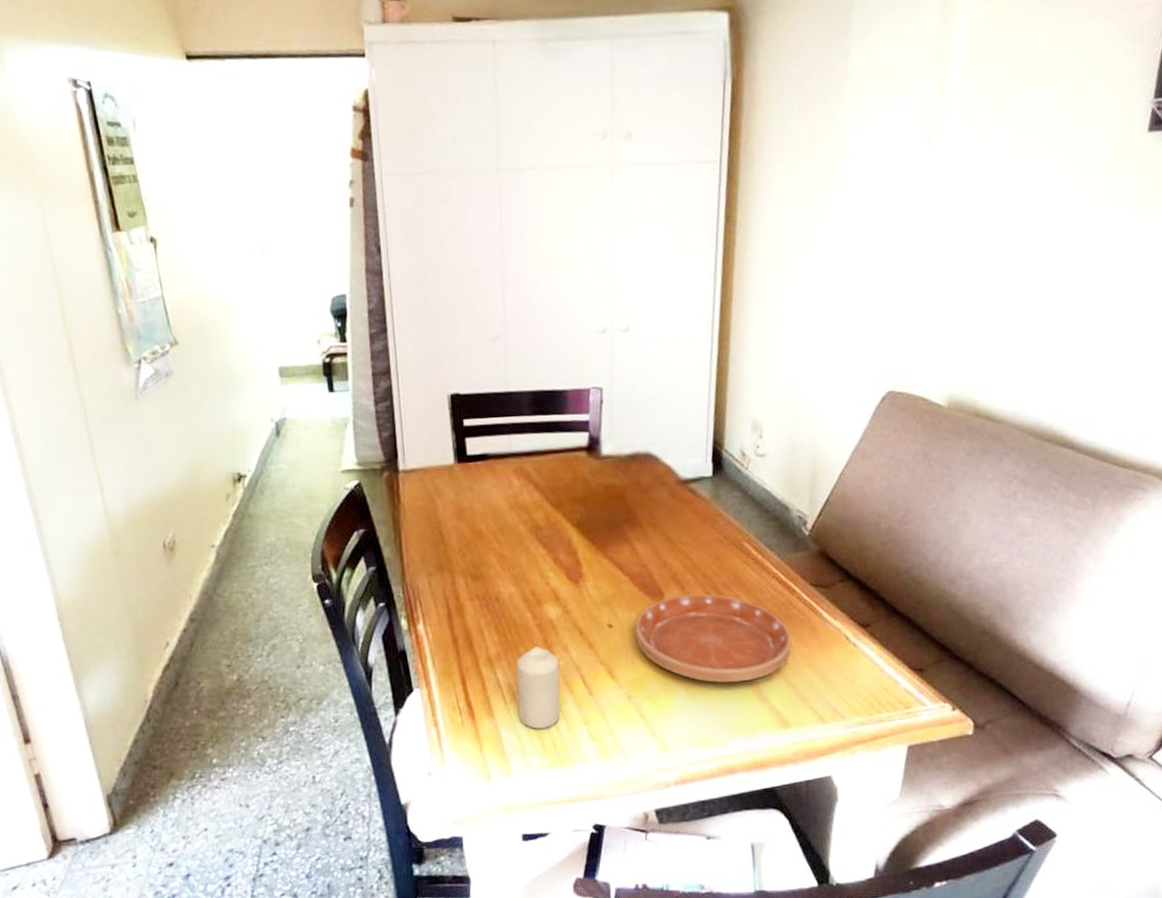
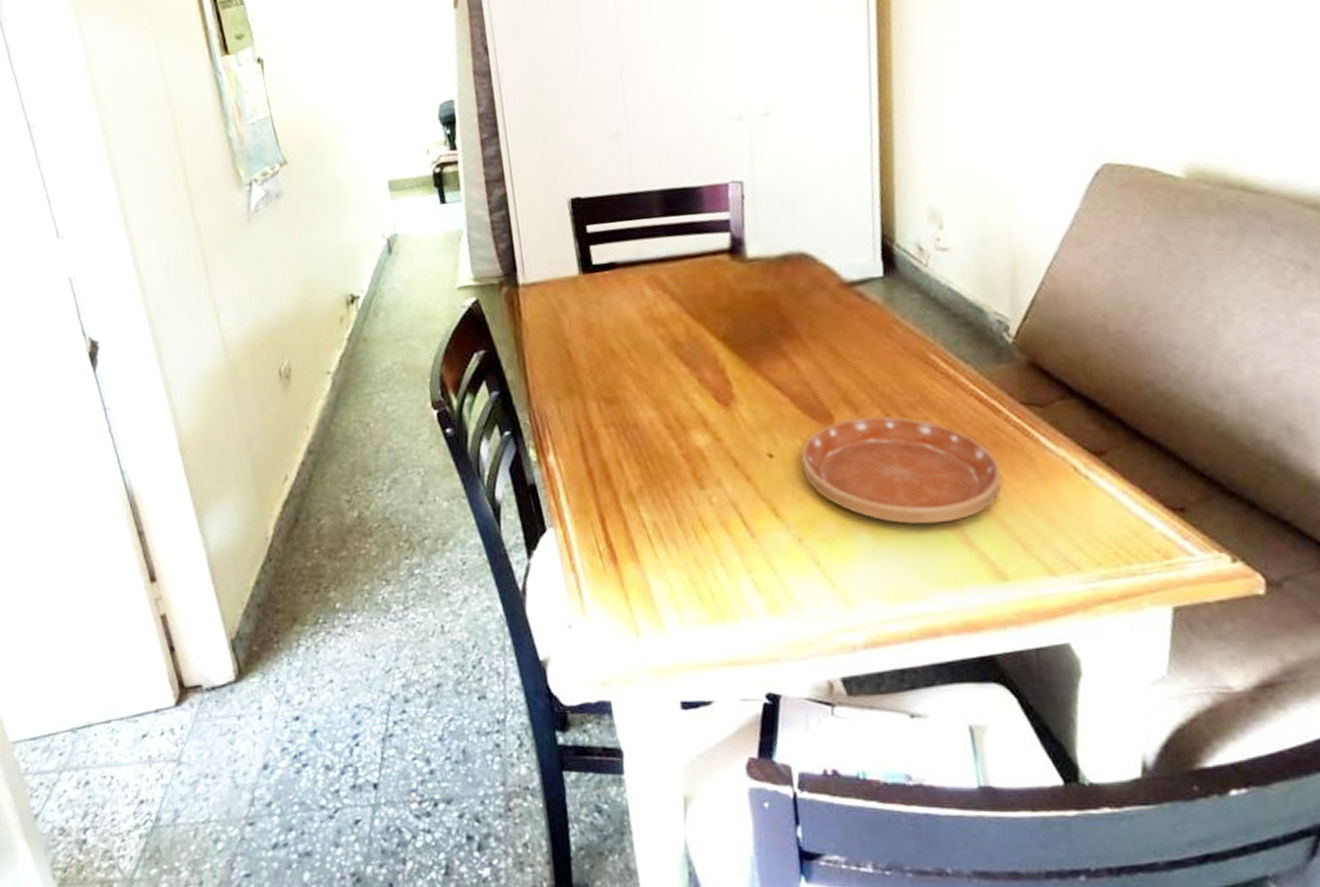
candle: present [517,647,561,729] -> none [662,480,717,577]

